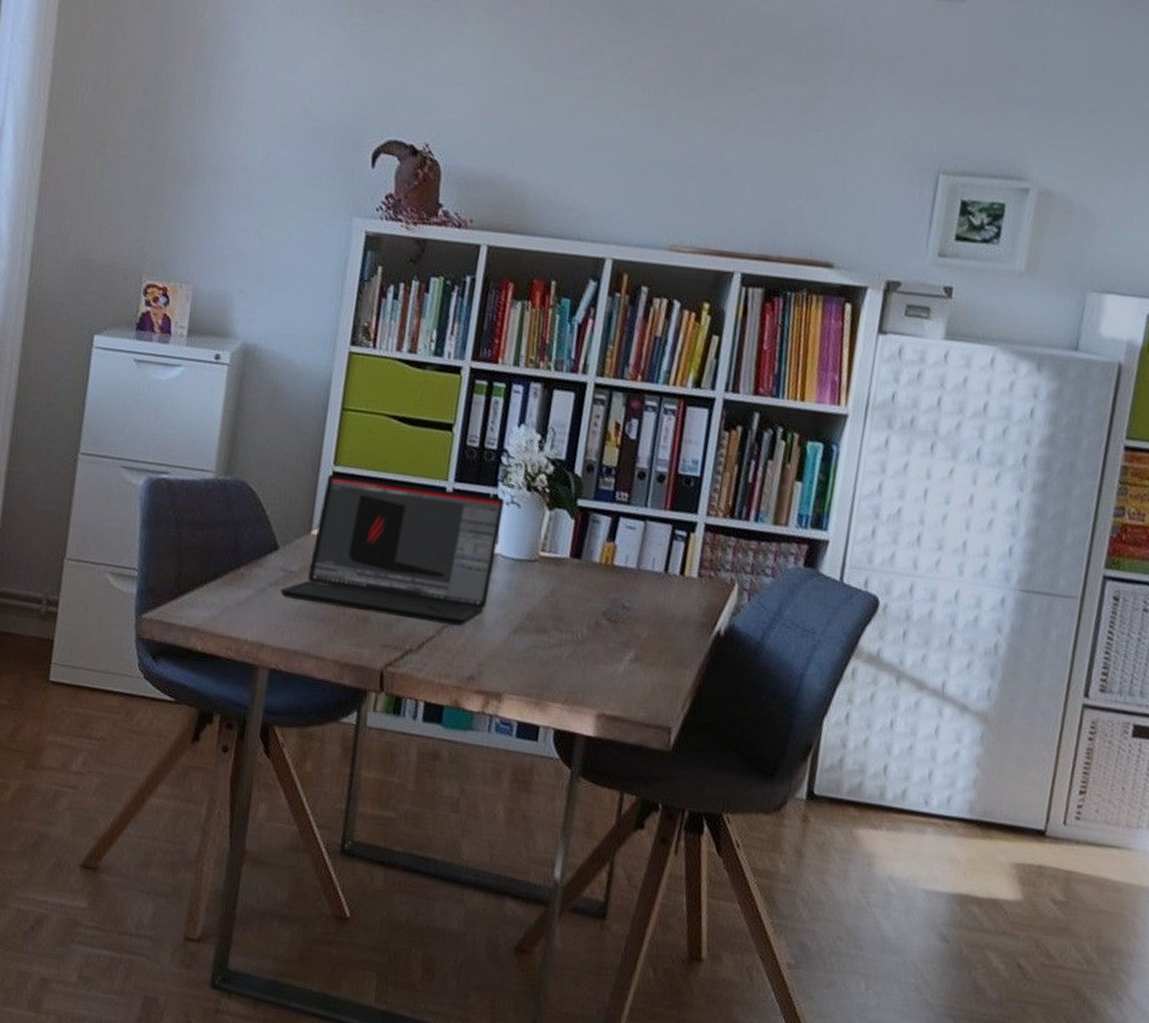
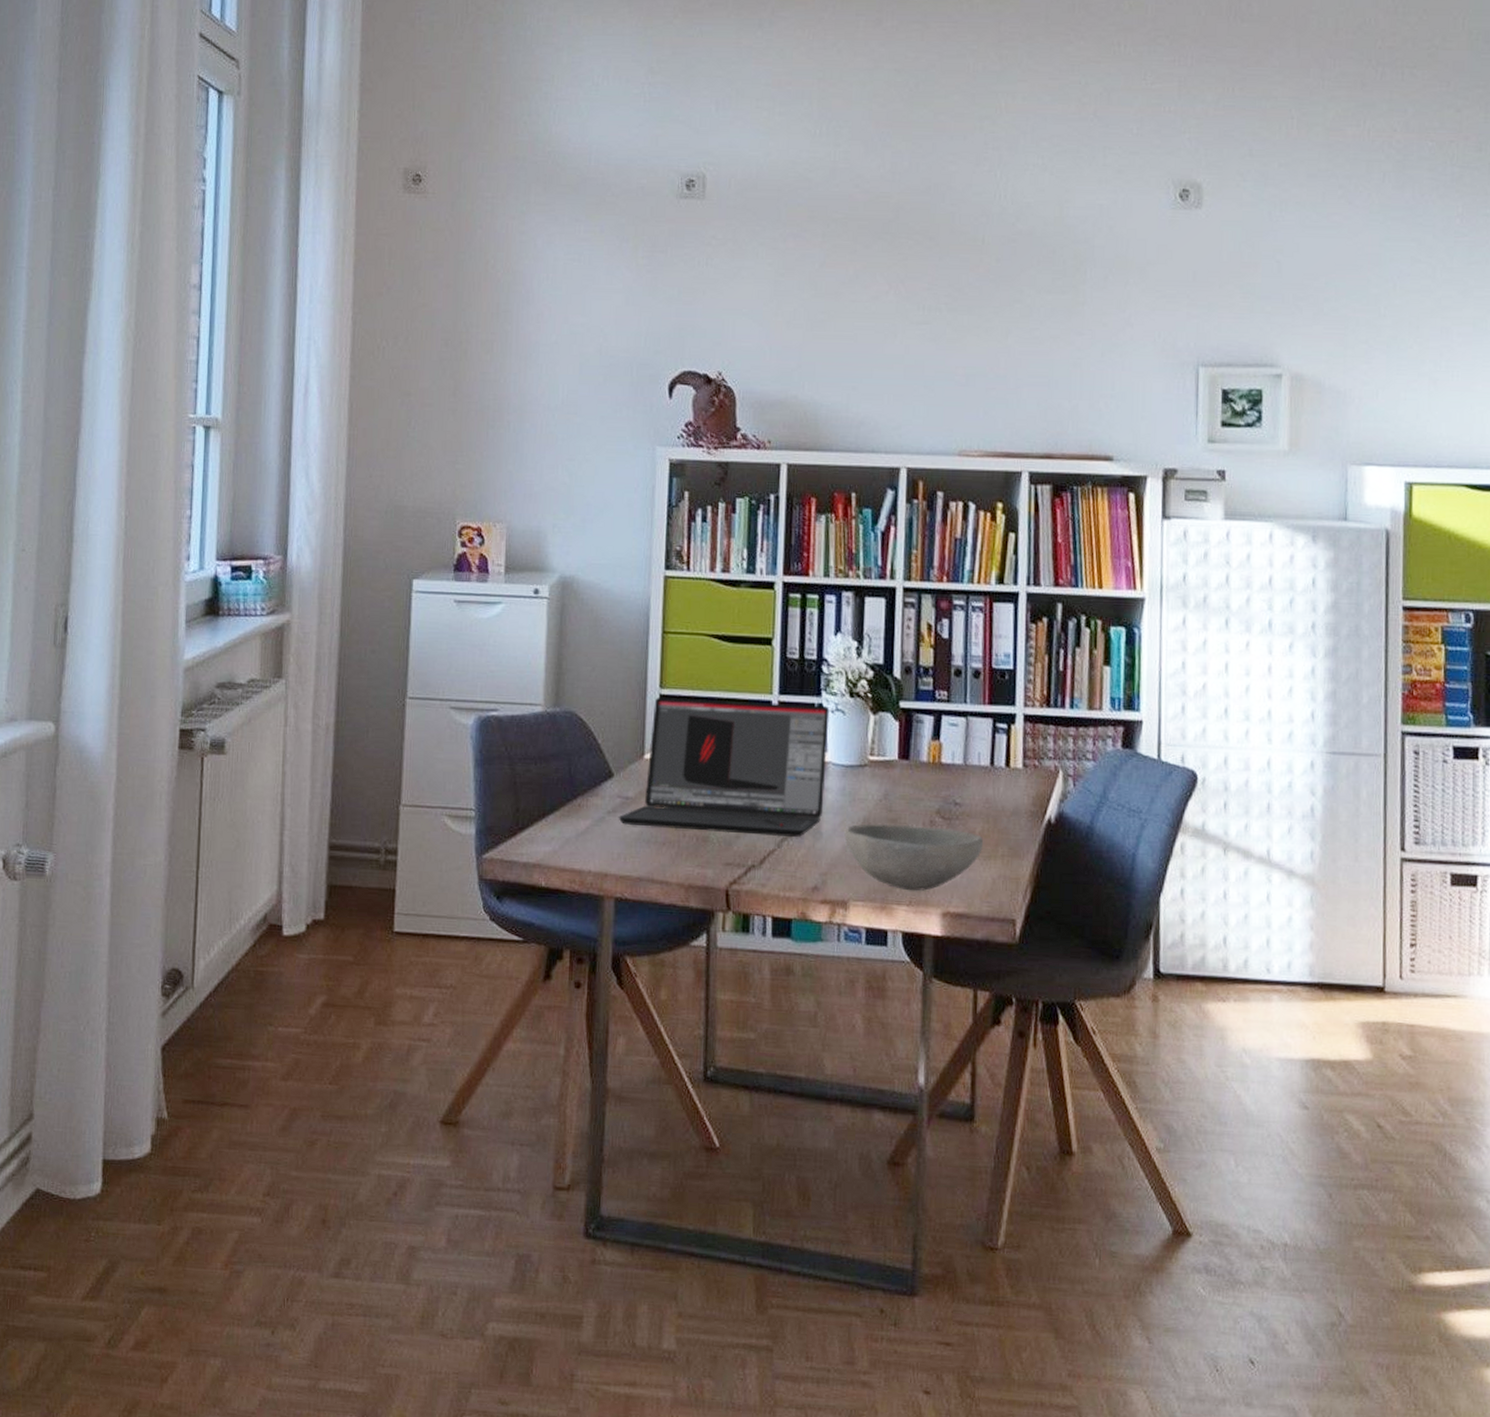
bowl: none [506,619,649,691] -> present [844,824,984,891]

